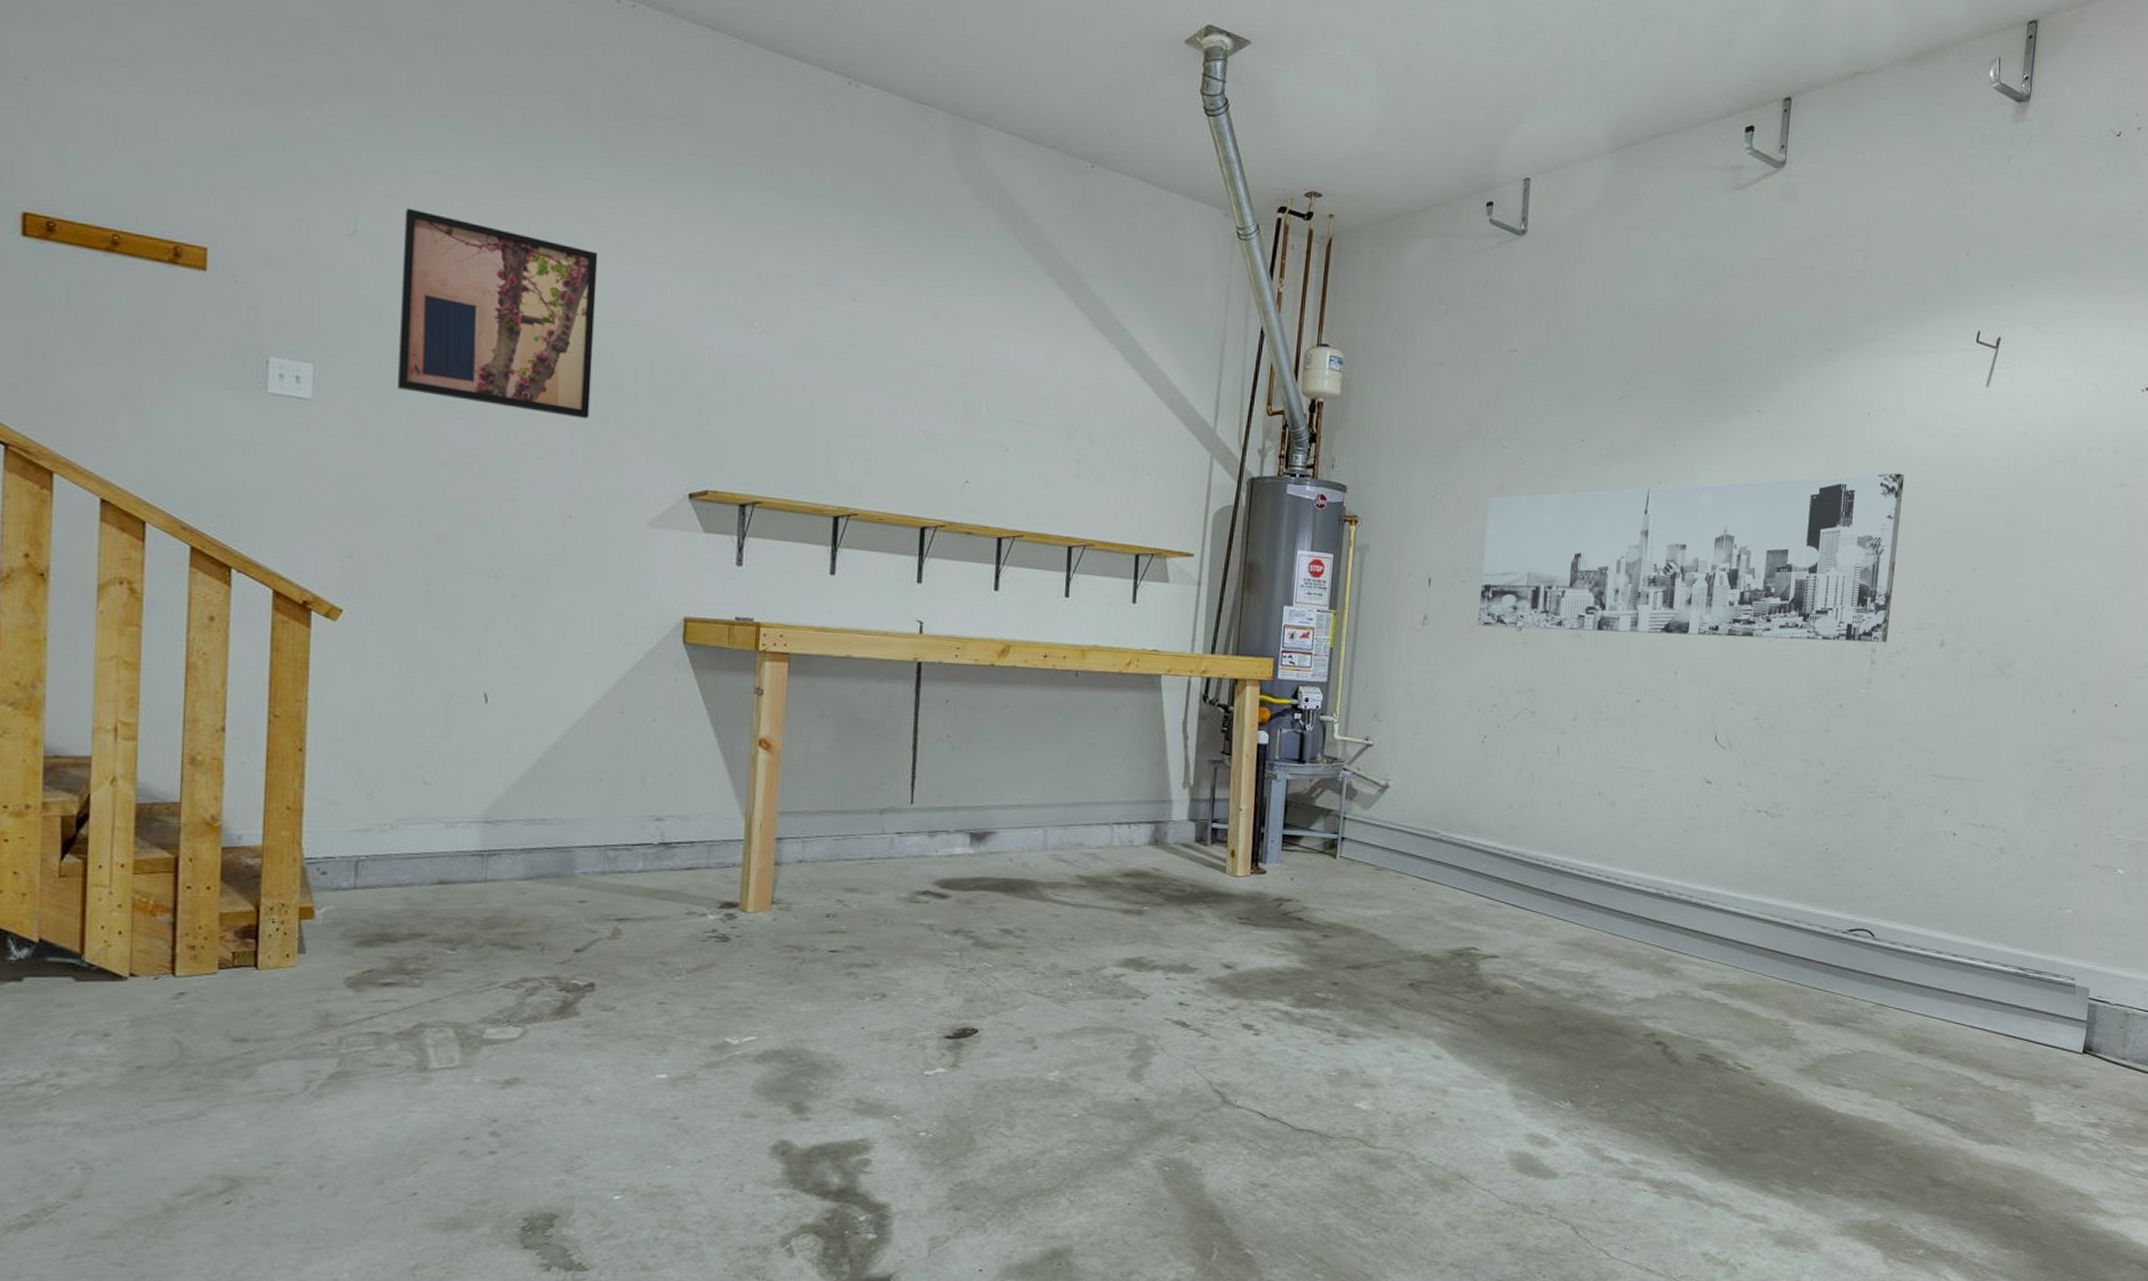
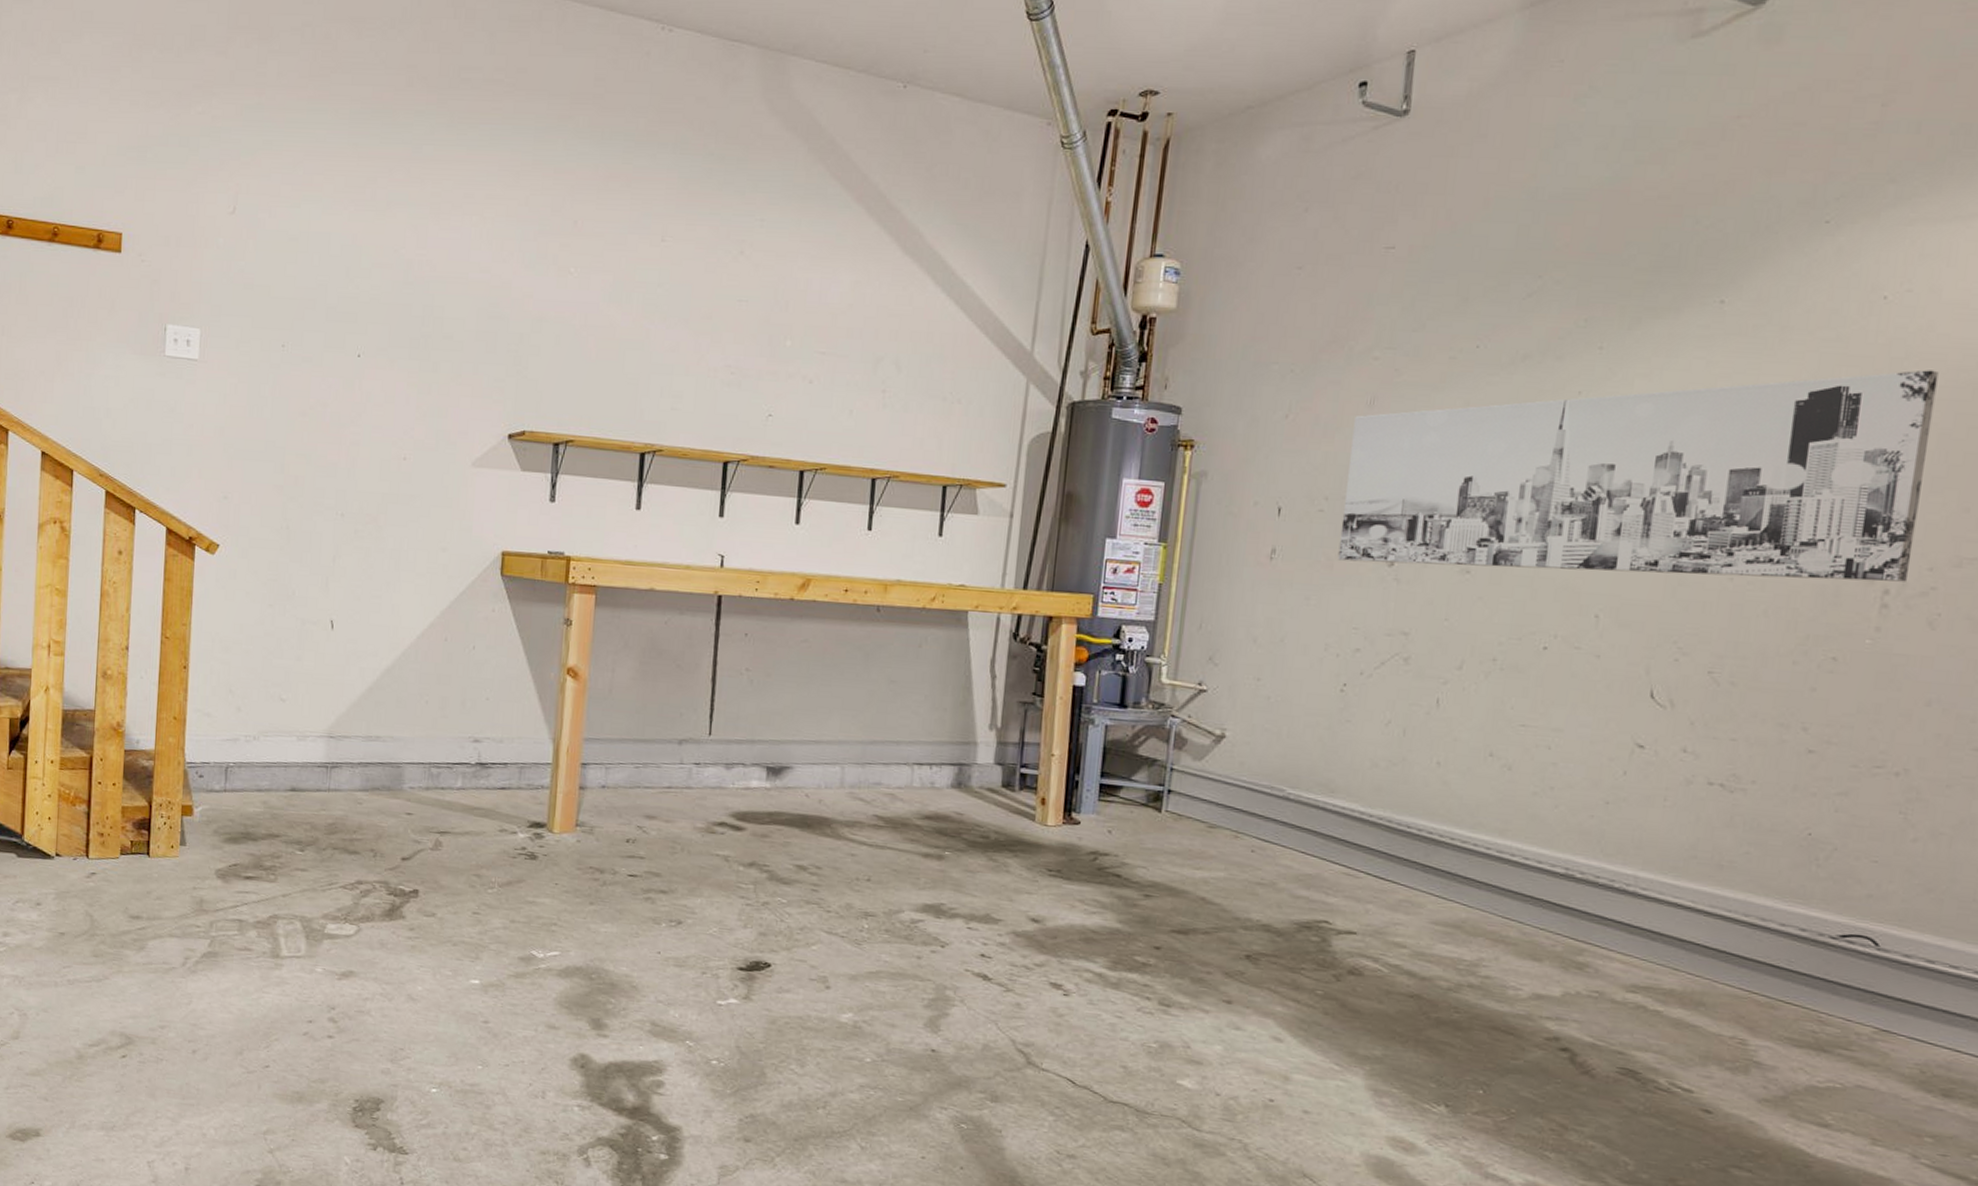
wall art: present [398,208,598,419] -> none [266,185,433,368]

